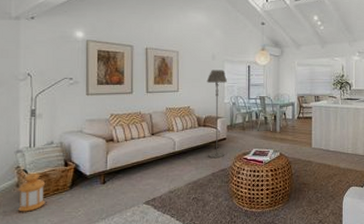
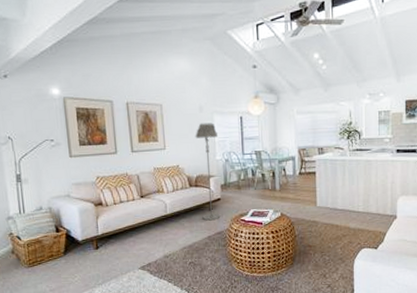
lantern: present [18,172,46,212] -> none [14,239,42,278]

